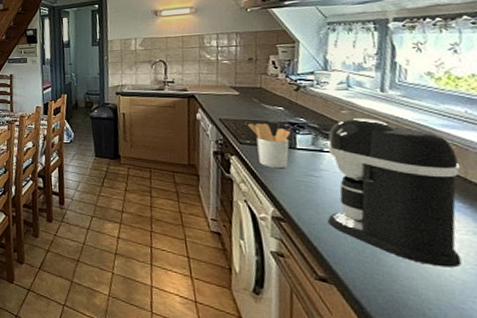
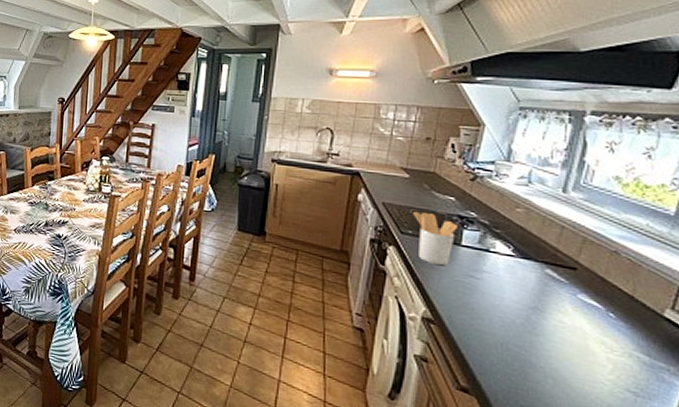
coffee maker: present [328,118,462,268] -> none [481,218,630,390]

